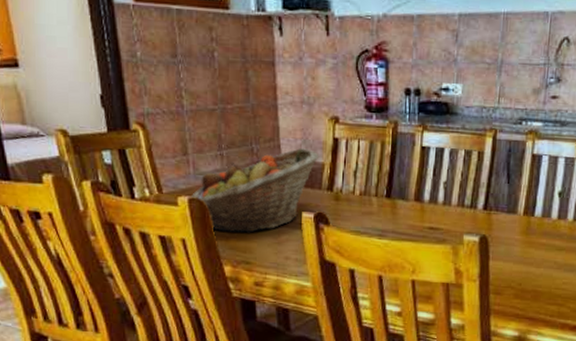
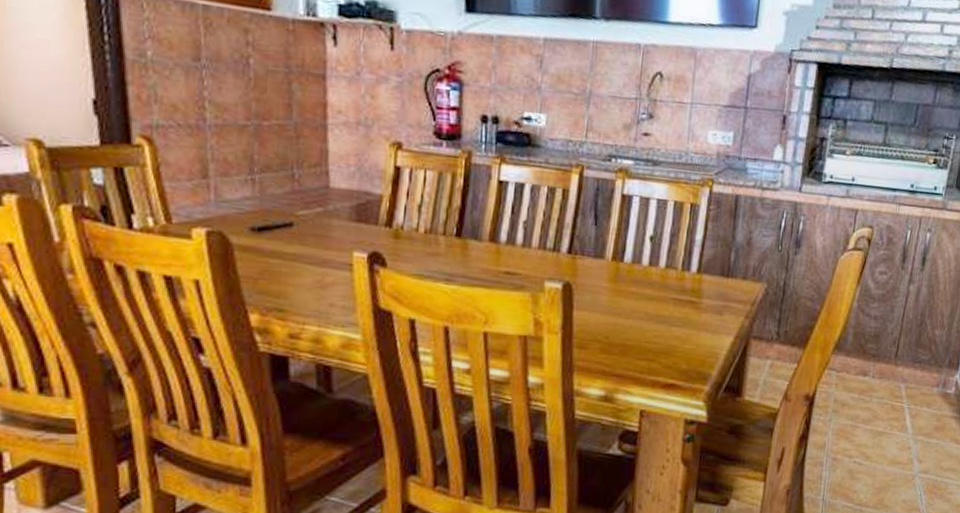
fruit basket: present [192,148,318,233] -> none [211,176,376,274]

